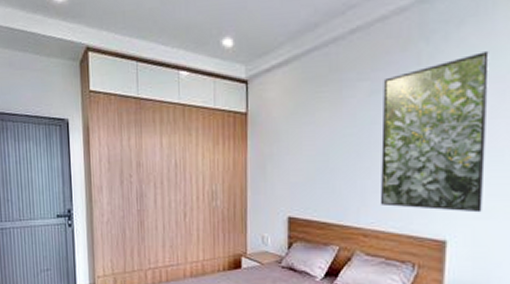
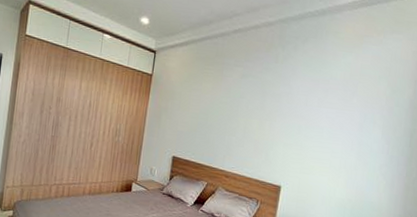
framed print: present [380,51,489,213] -> none [239,62,321,169]

